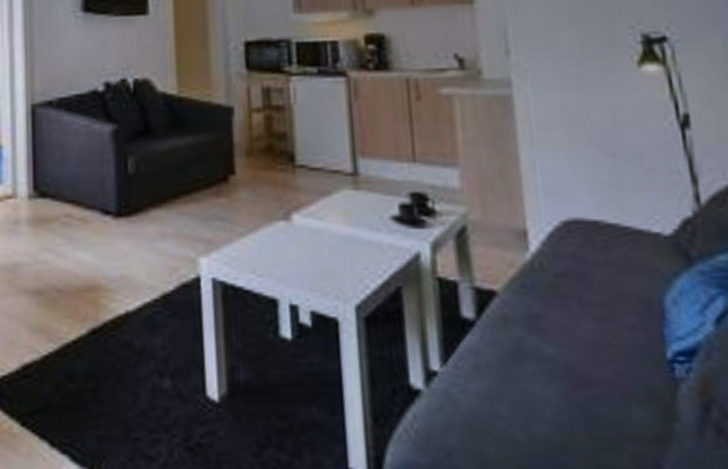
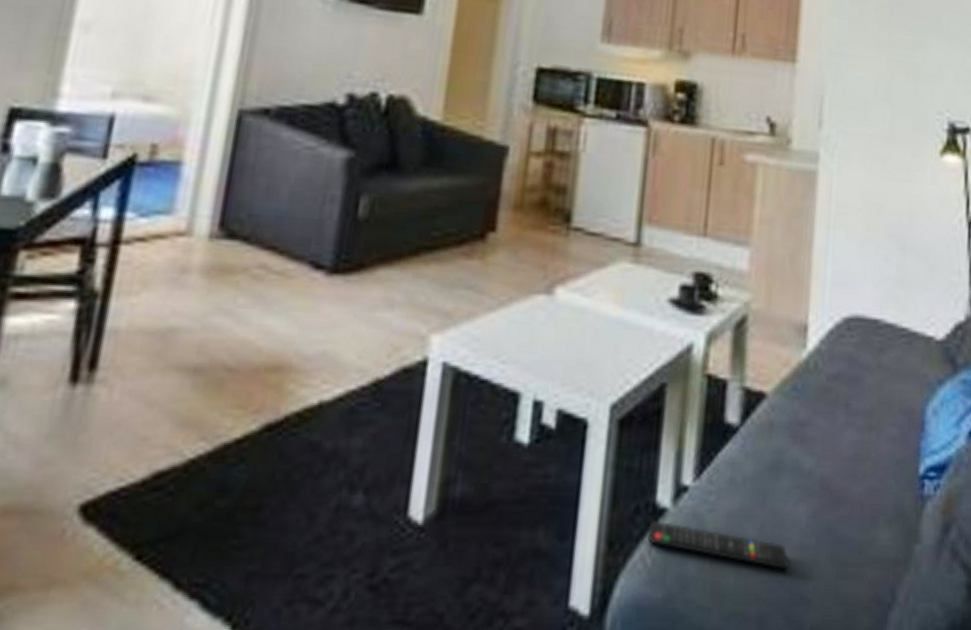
remote control: none [407,399,546,443] -> present [647,520,790,570]

